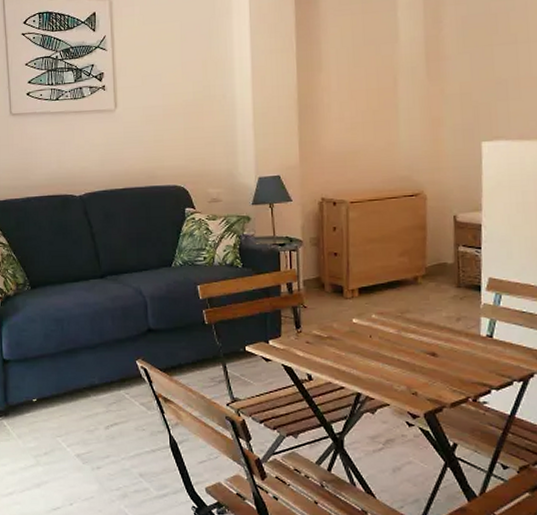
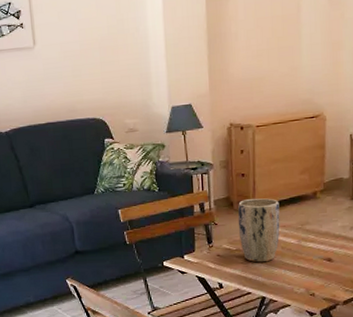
plant pot: none [329,281,377,353] -> present [237,198,280,263]

